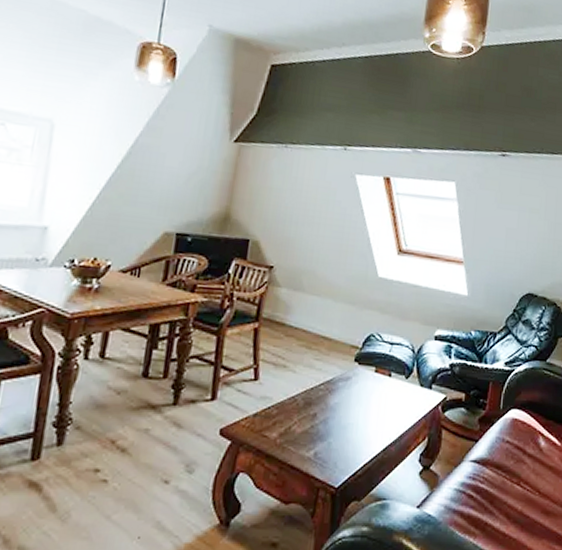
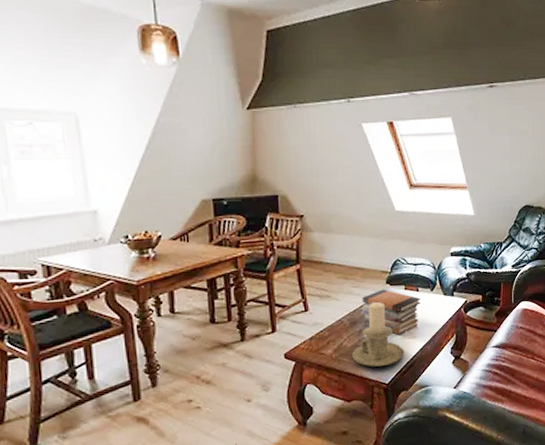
candle holder: none [300,382,364,464] -> present [352,302,405,367]
book stack: none [321,367,392,427] -> present [362,289,420,335]

